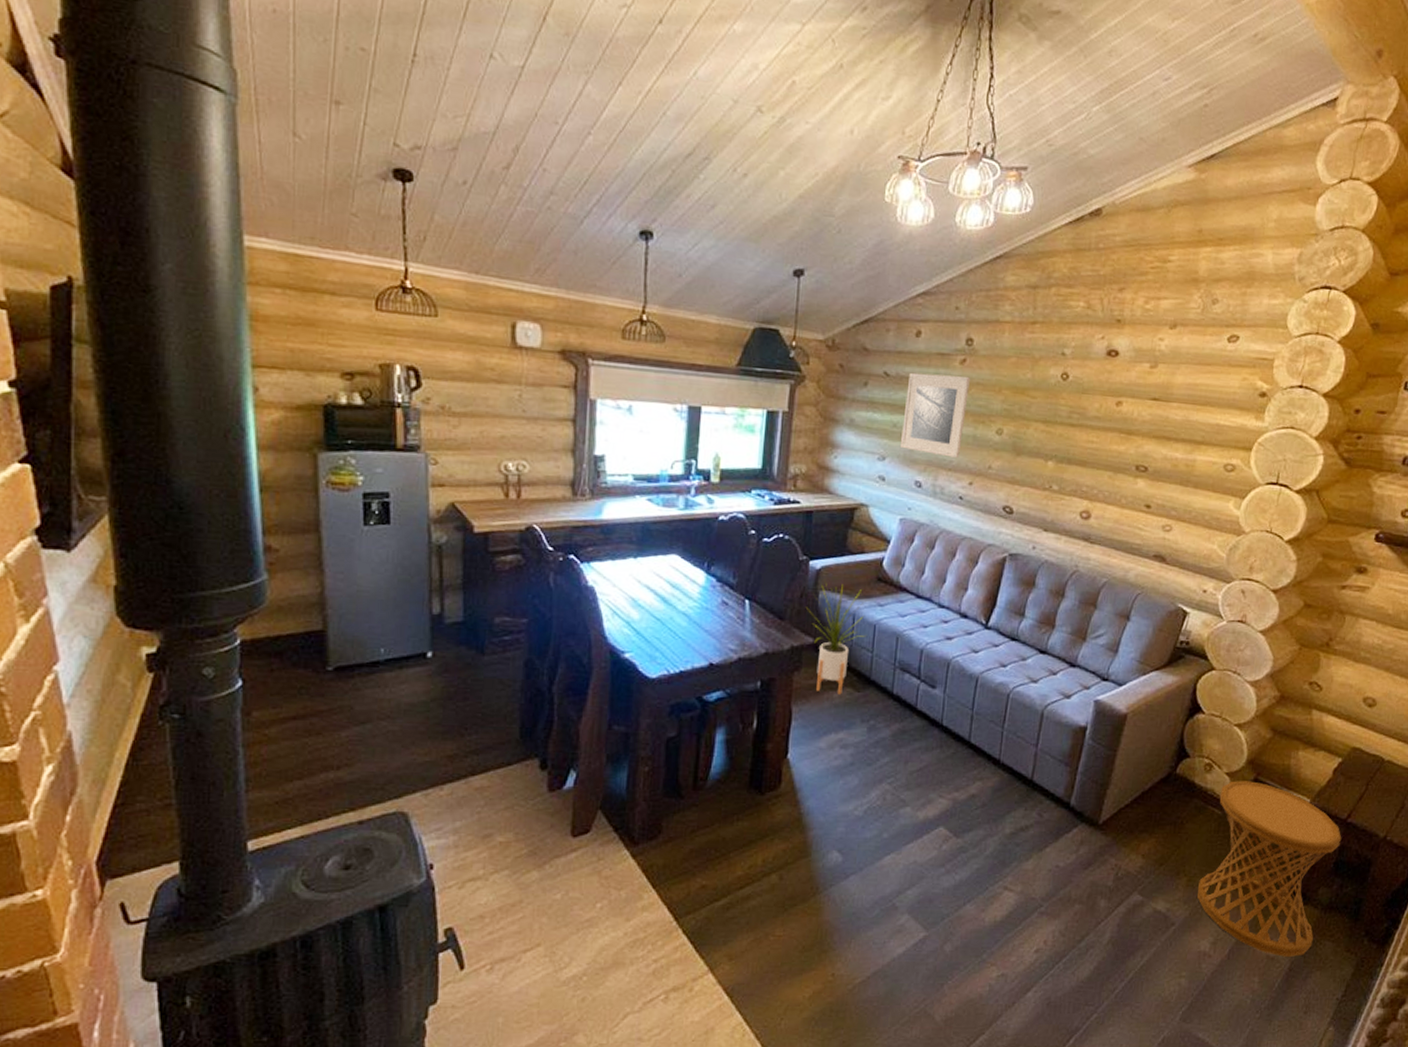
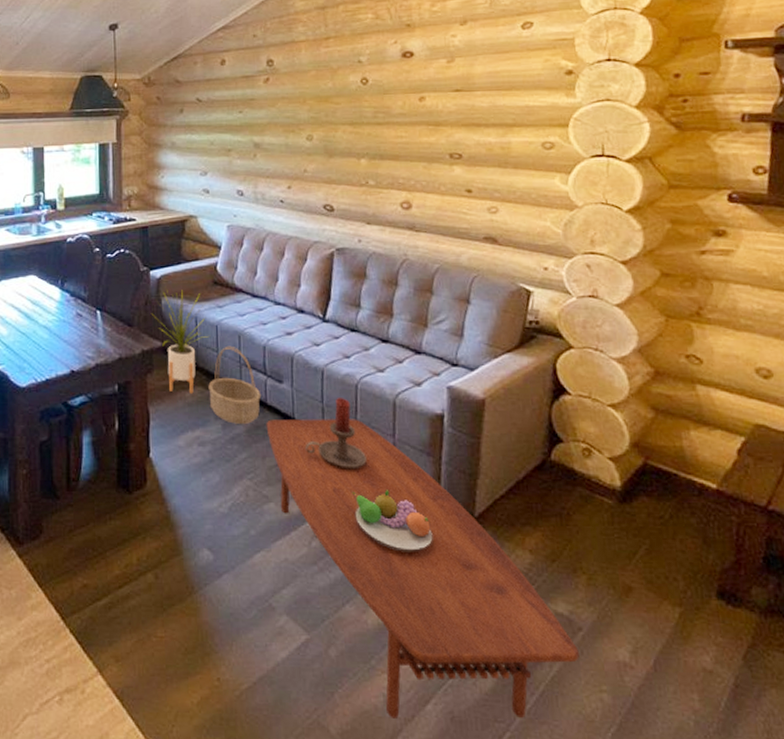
basket: none [858,647,912,728] -> present [208,345,262,424]
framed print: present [900,372,970,458] -> none [218,92,276,166]
coffee table: none [912,725,1168,1005] -> present [266,419,580,718]
candle holder: none [949,706,1007,777] -> present [305,398,366,470]
fruit bowl: none [988,797,1058,854] -> present [352,490,433,551]
side table: present [1197,781,1342,957] -> none [601,466,767,670]

